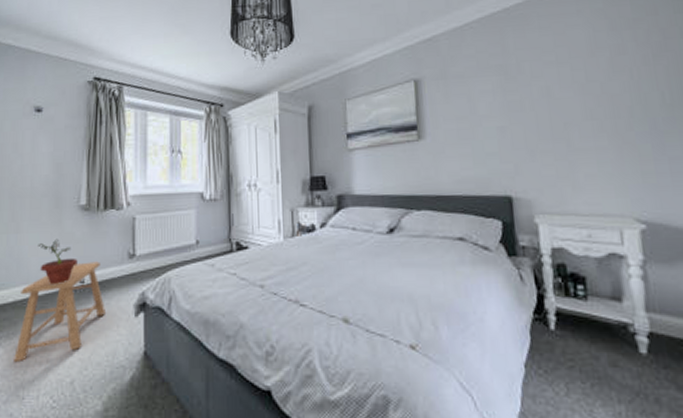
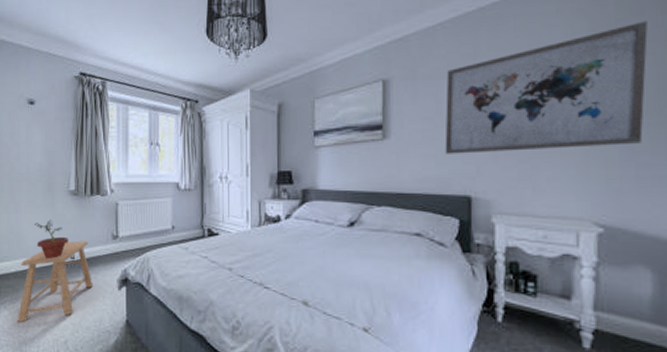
wall art: none [477,20,672,154] -> present [445,21,648,154]

